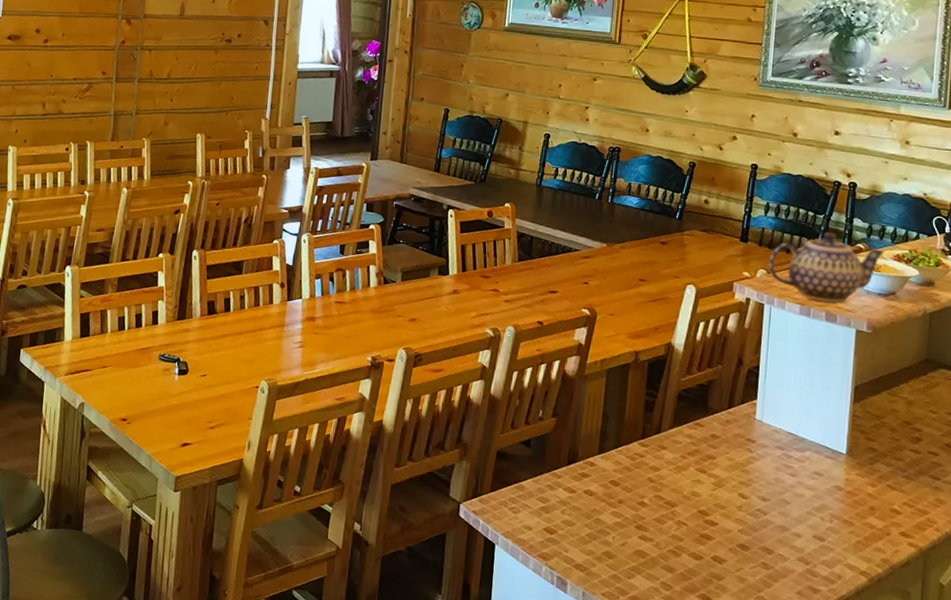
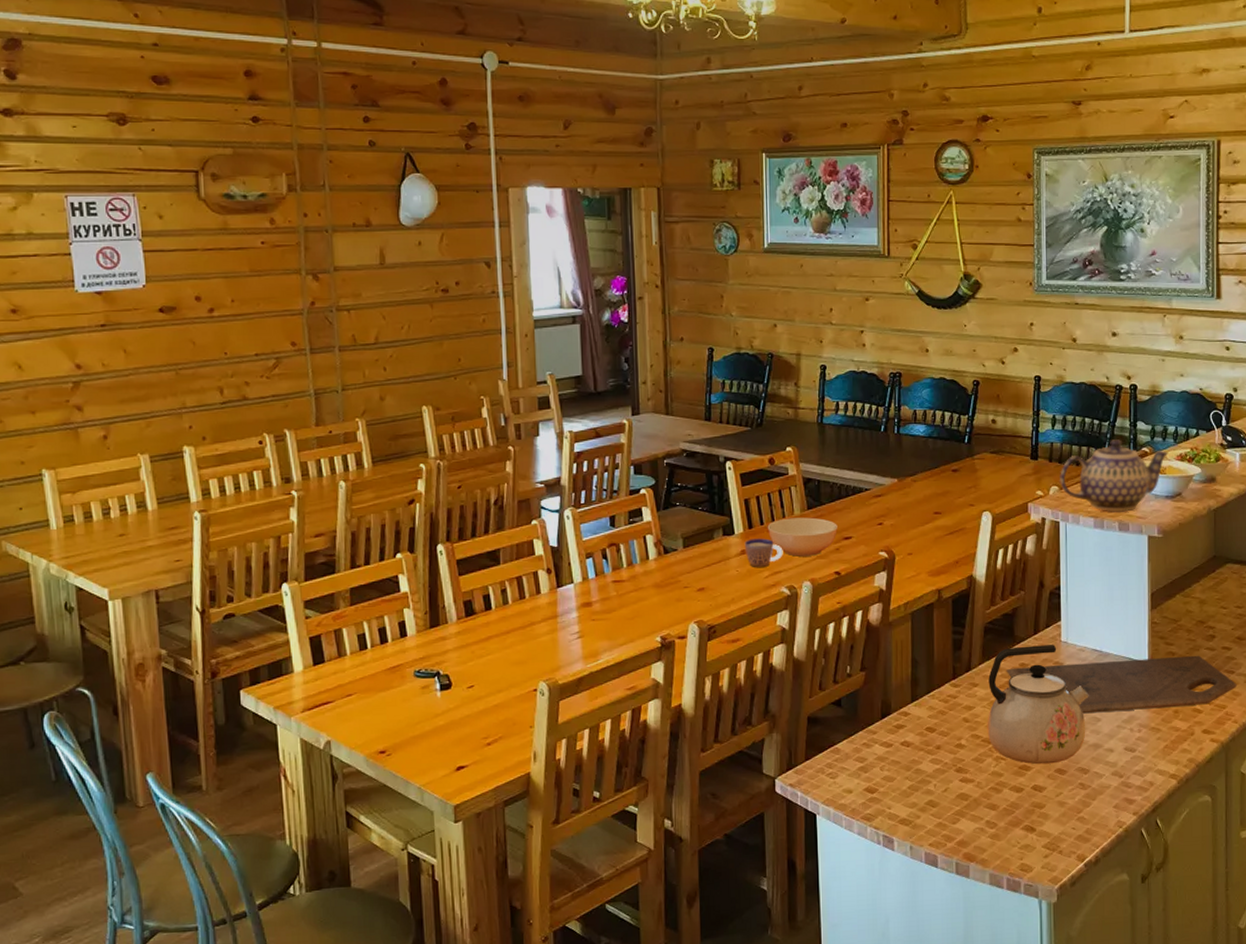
cup: none [456,281,492,308] -> present [744,538,783,567]
bowl: none [479,266,545,304] -> present [767,517,838,557]
kettle: none [671,417,780,538] -> present [987,645,1089,765]
cutting board: none [695,437,942,507] -> present [1005,655,1237,714]

